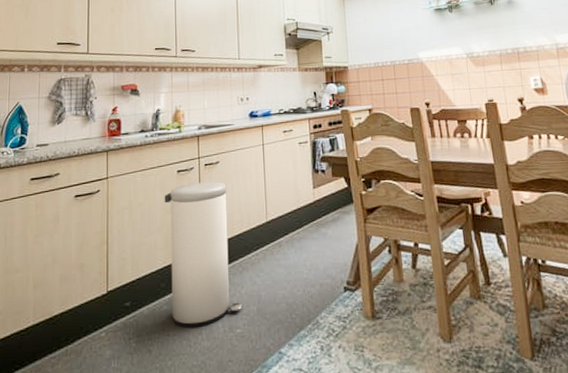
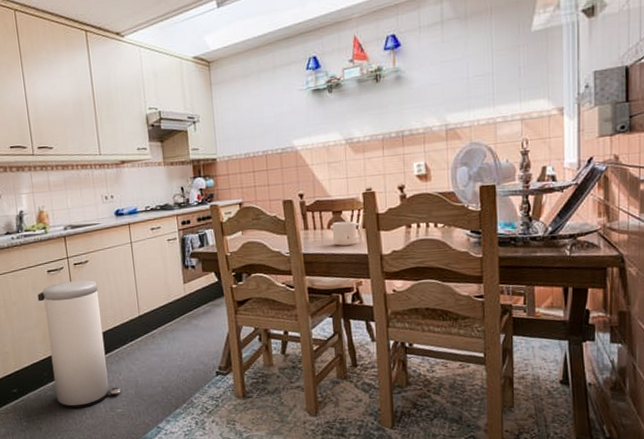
mug: none [457,130,488,155] -> present [331,221,364,246]

